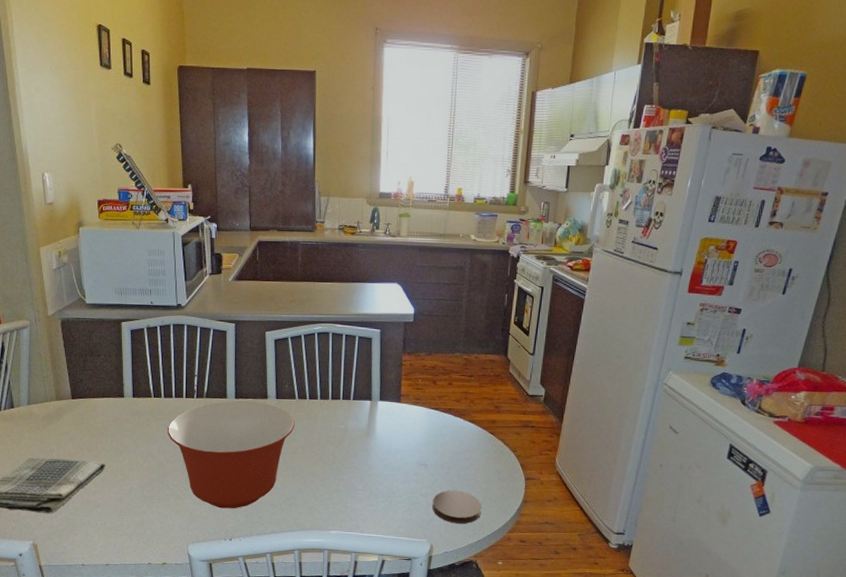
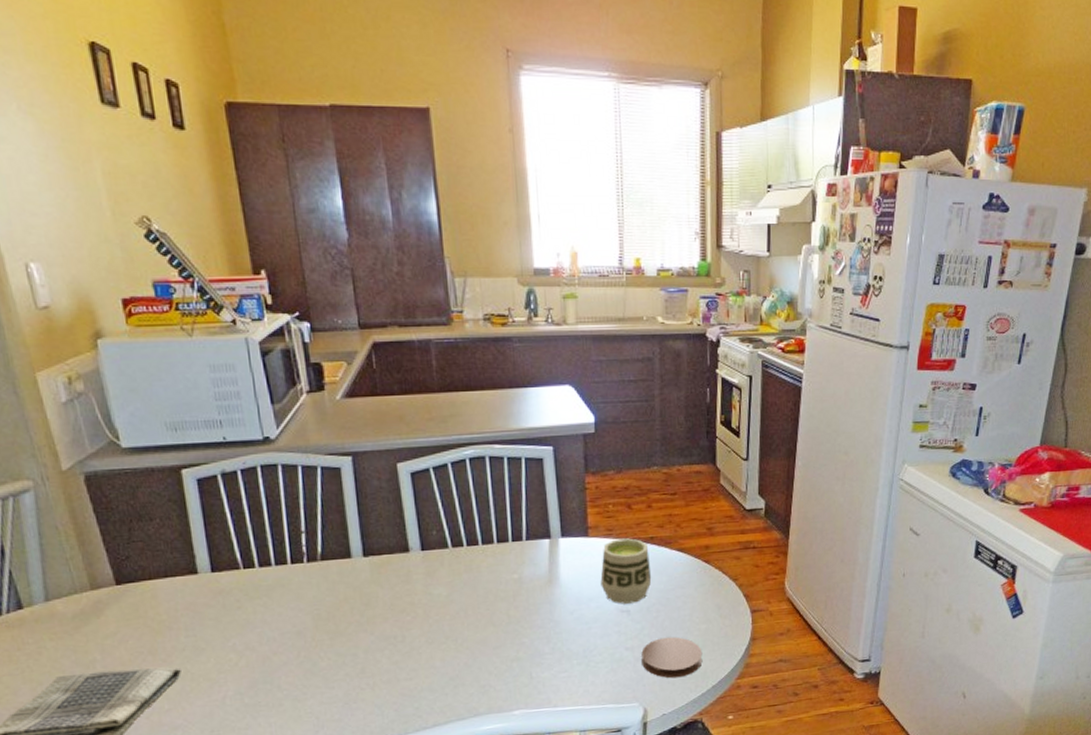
mixing bowl: present [168,399,295,509] -> none [269,556,451,705]
cup: none [406,407,447,459] -> present [600,538,652,604]

